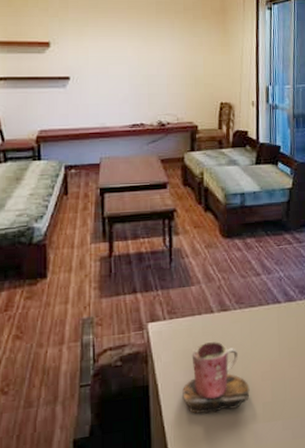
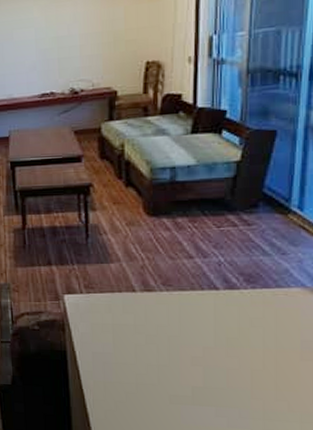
mug: present [182,342,250,415] -> none [101,320,177,387]

